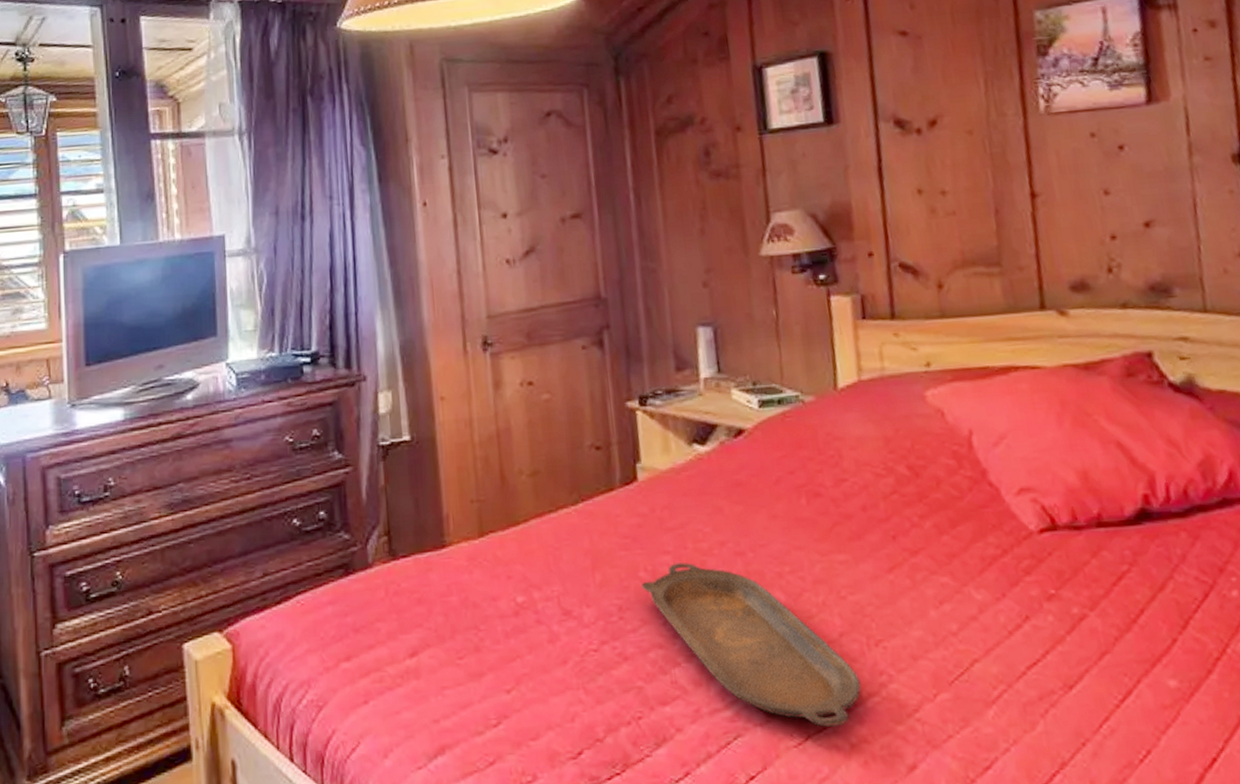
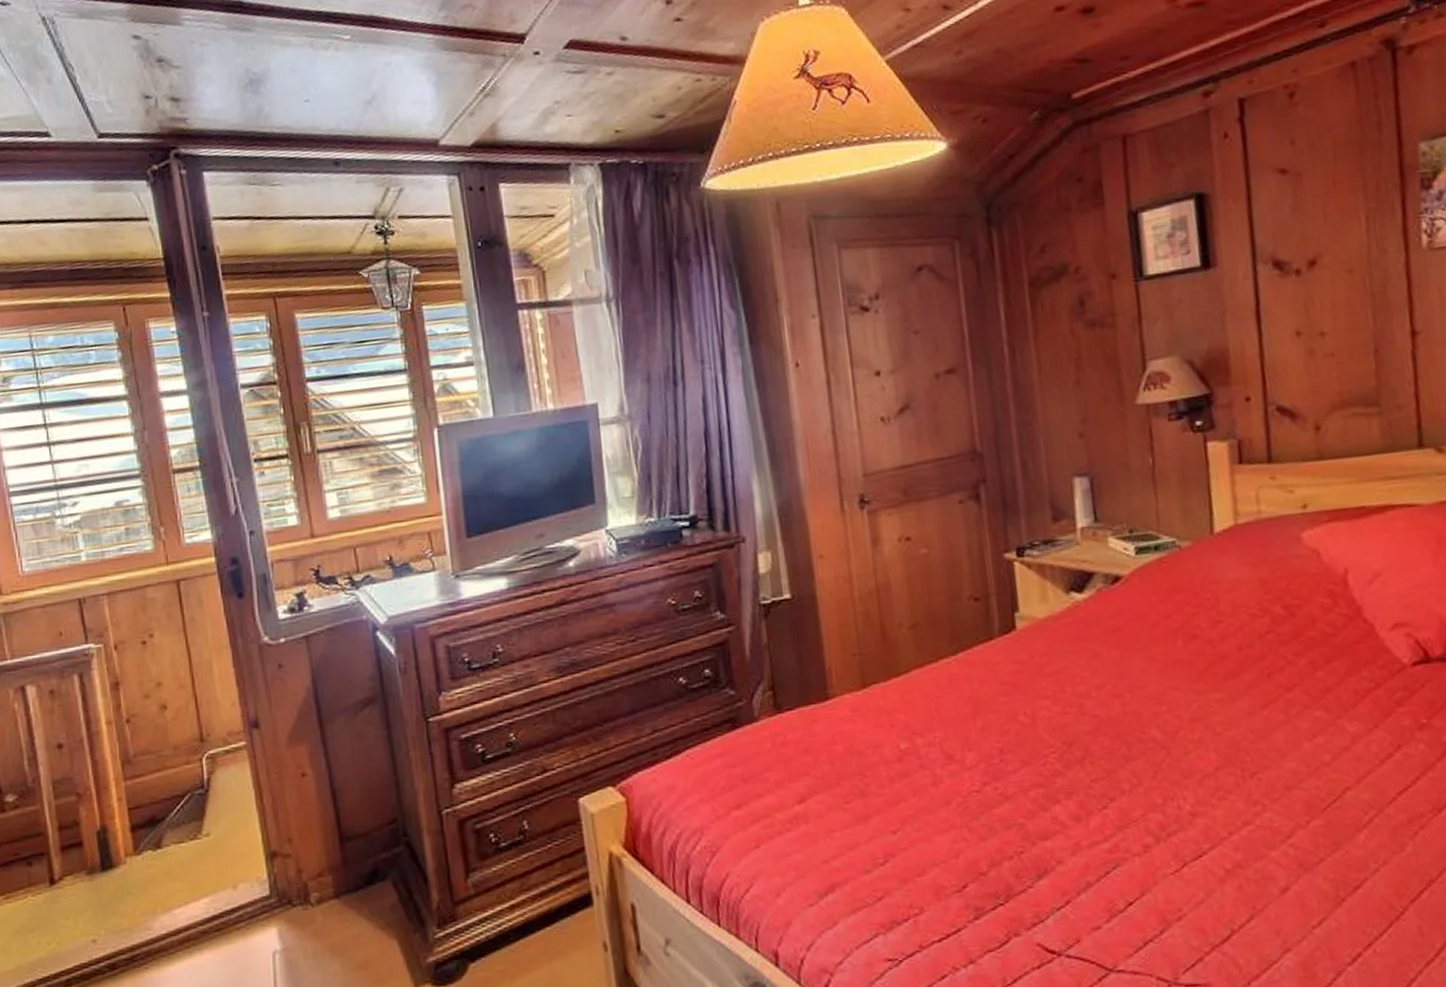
serving tray: present [640,562,862,727] -> none [1020,705,1237,855]

